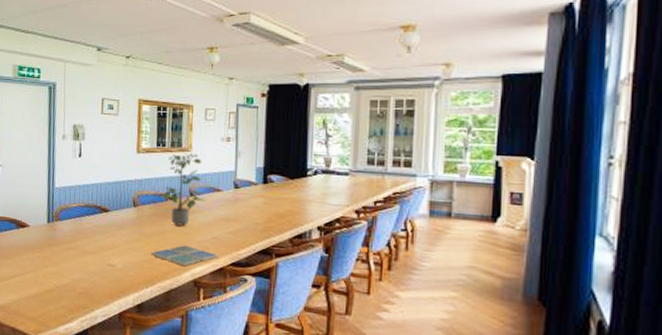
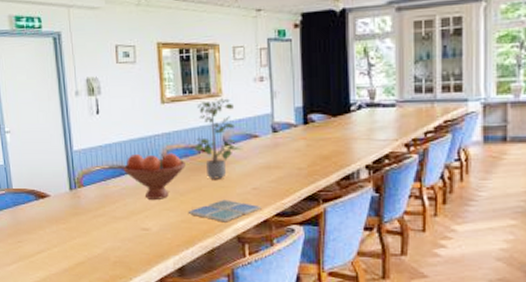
fruit bowl: none [97,196,154,239] -> present [123,152,187,199]

